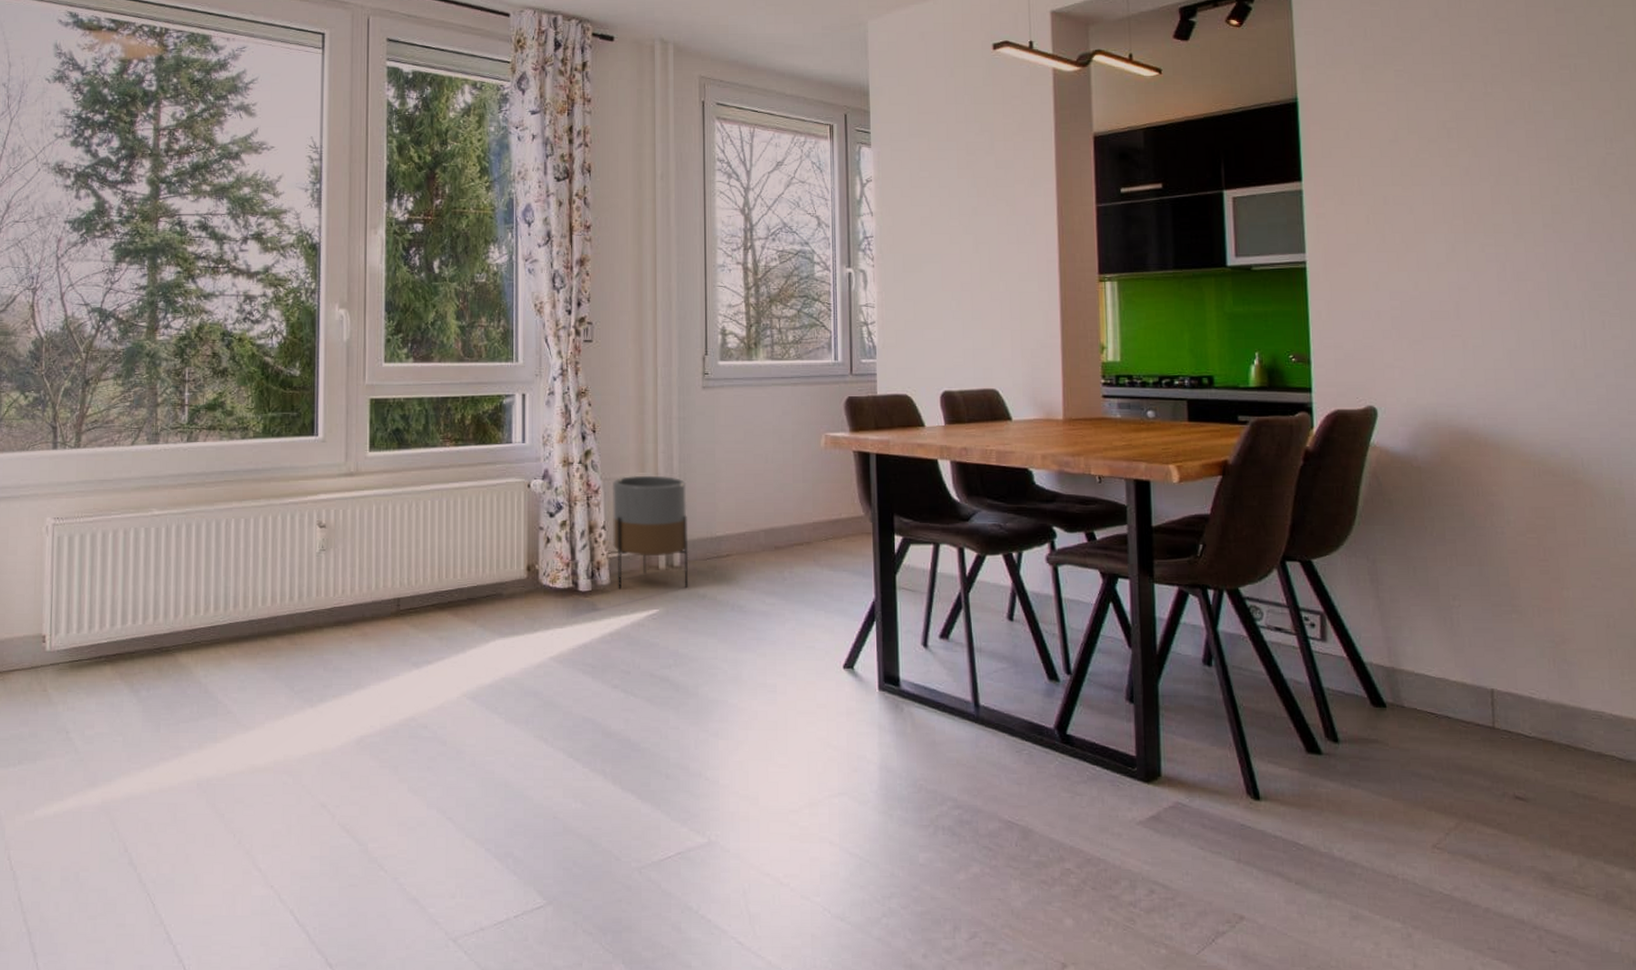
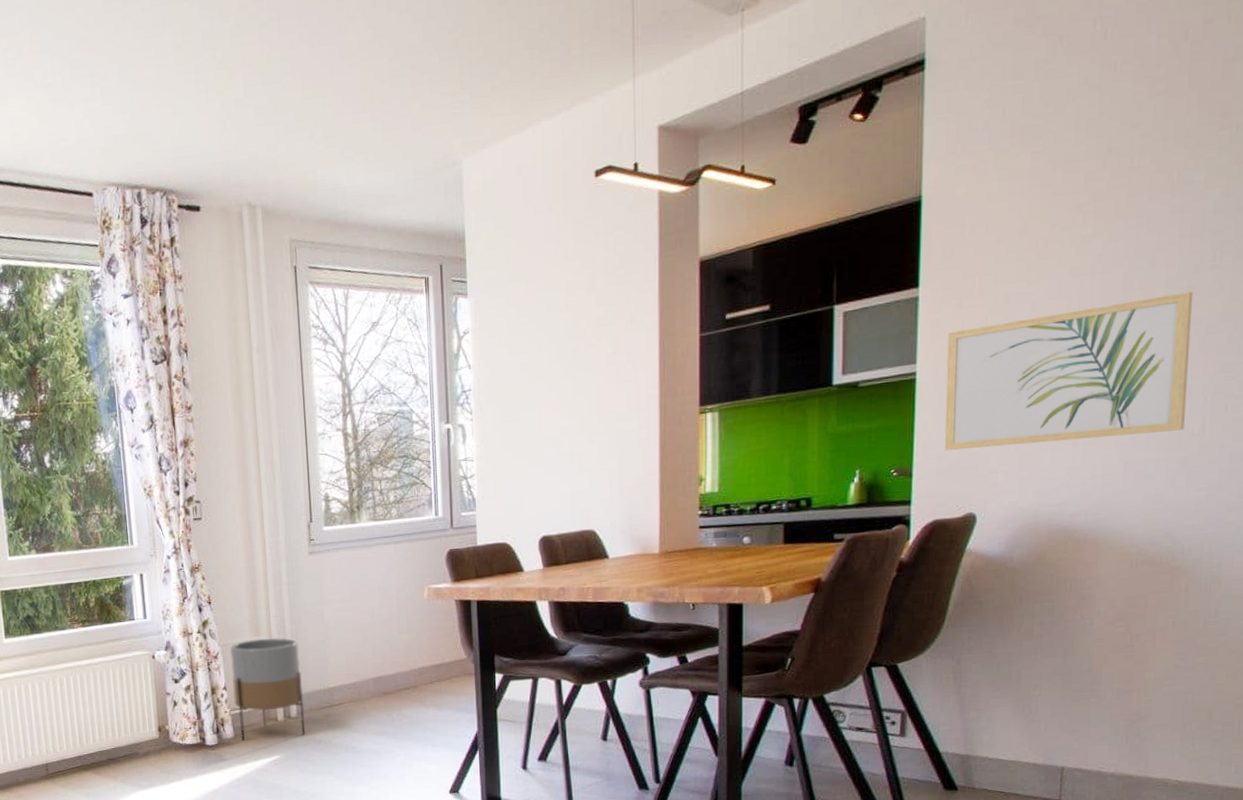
wall art: none [1332,211,1567,342] -> present [944,291,1194,451]

